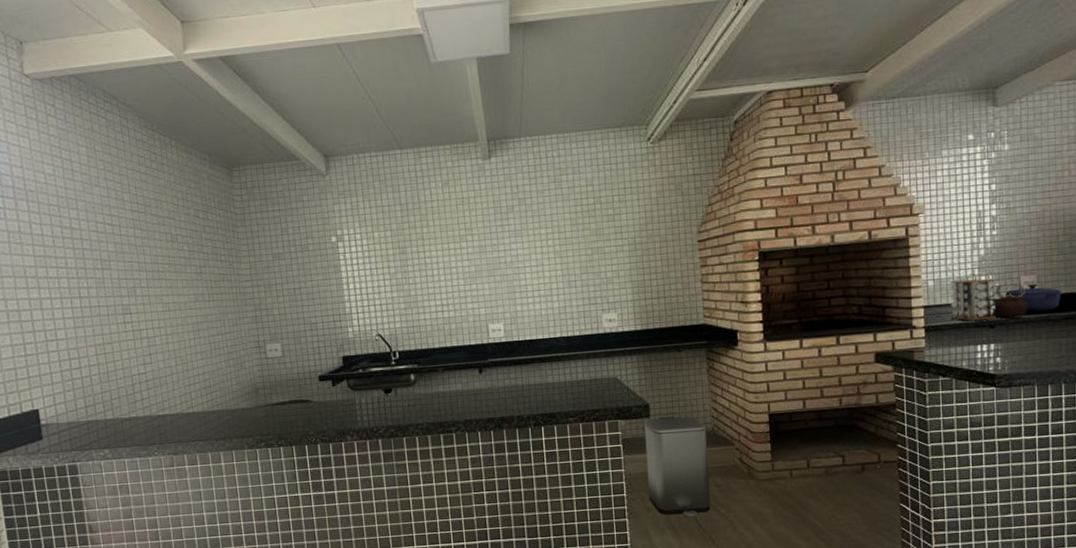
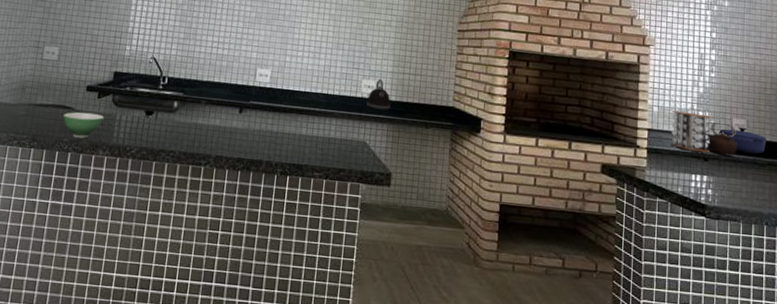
bowl: none [302,401,345,429] -> present [62,111,105,139]
kettle: none [611,310,637,343] -> present [366,79,391,110]
pedal bin: present [644,416,711,517] -> none [376,187,441,295]

